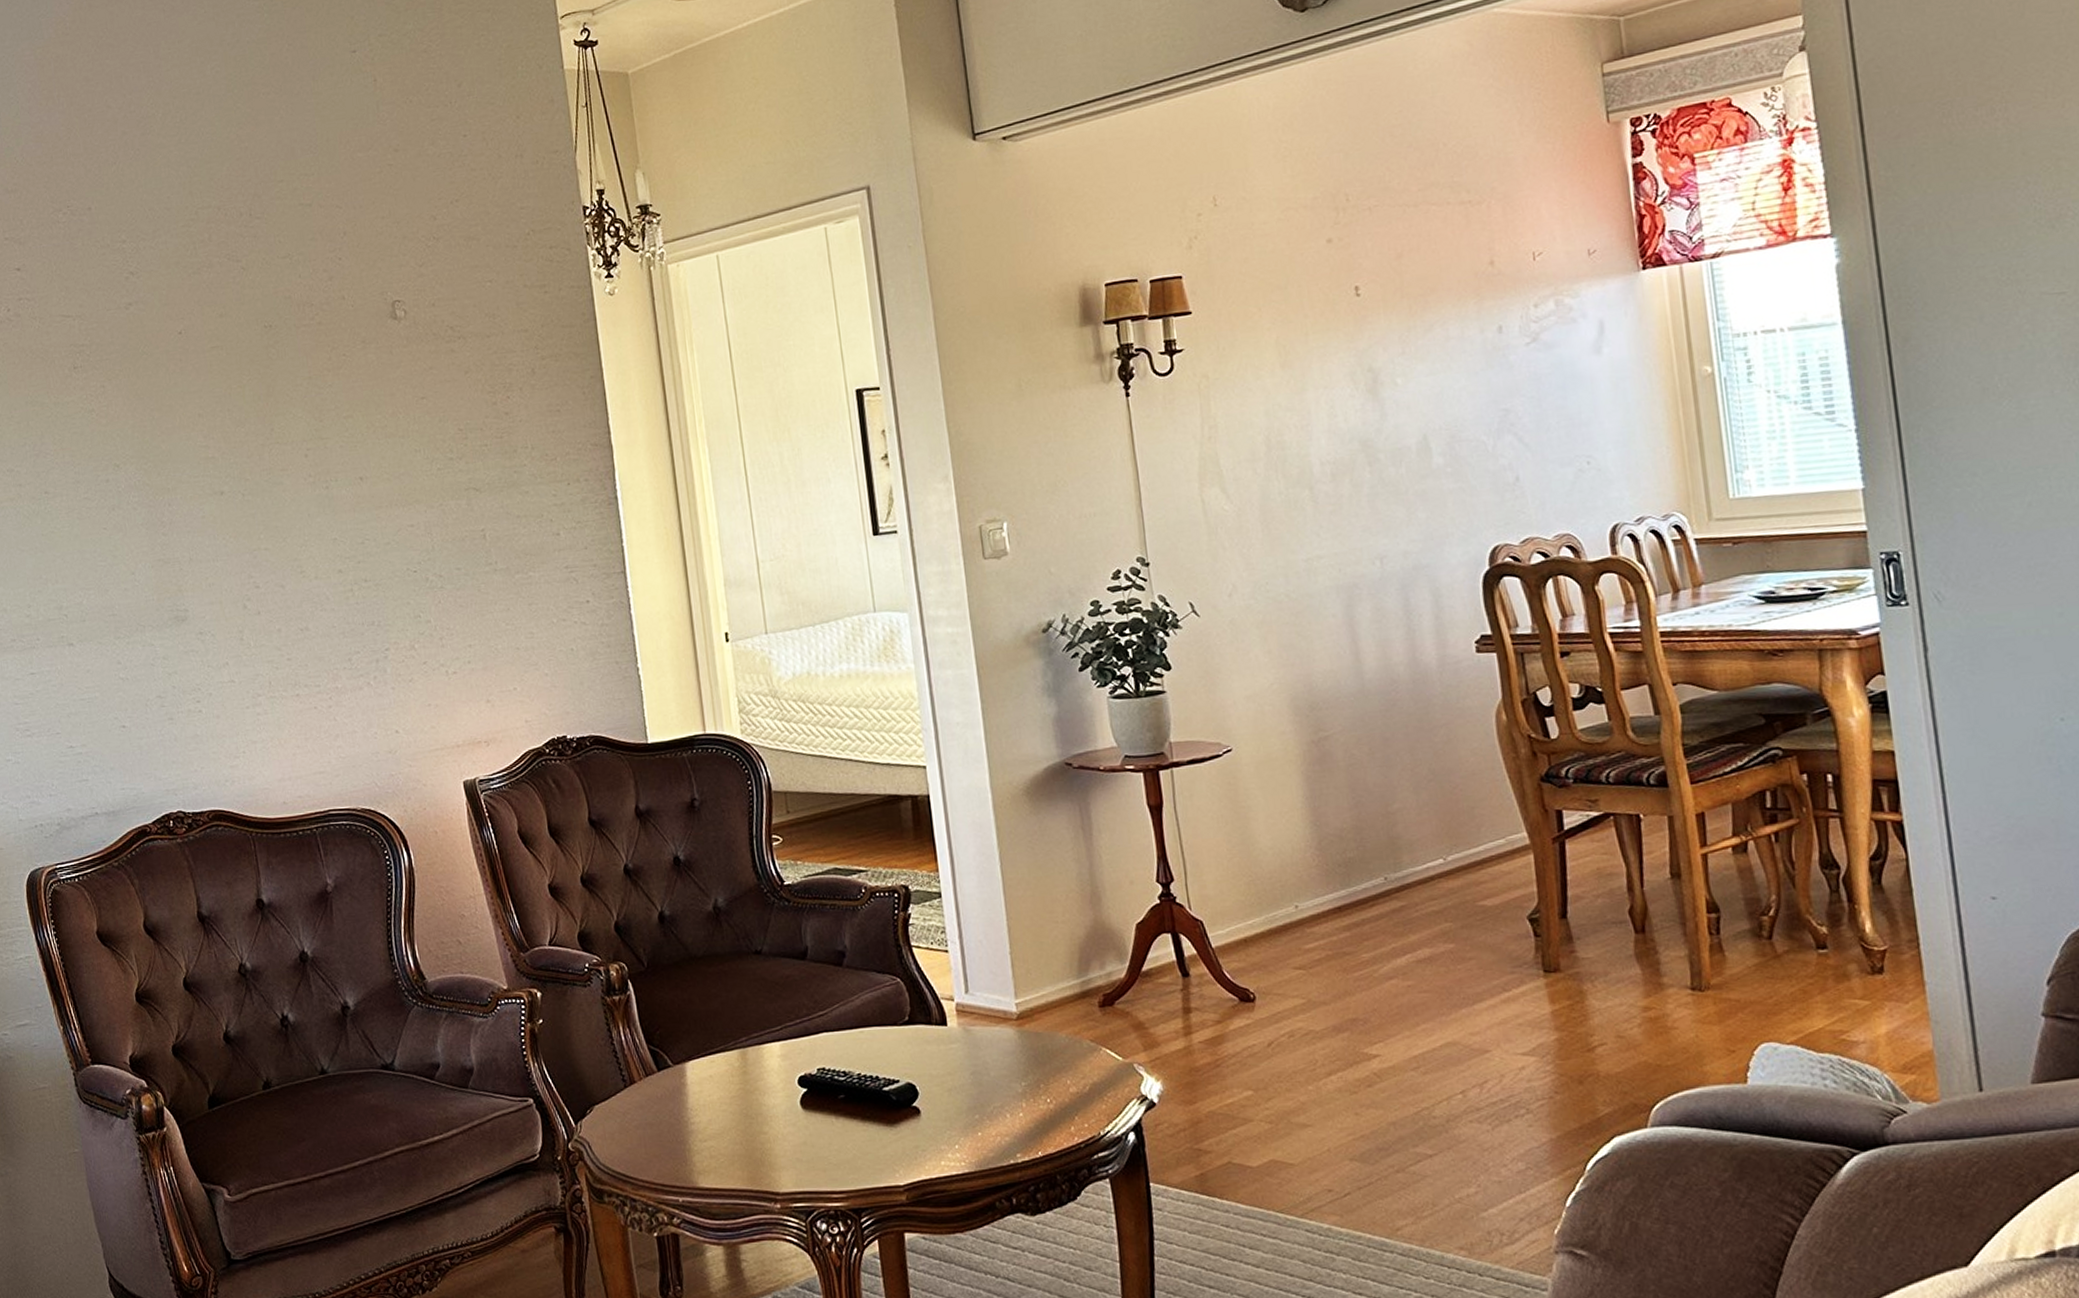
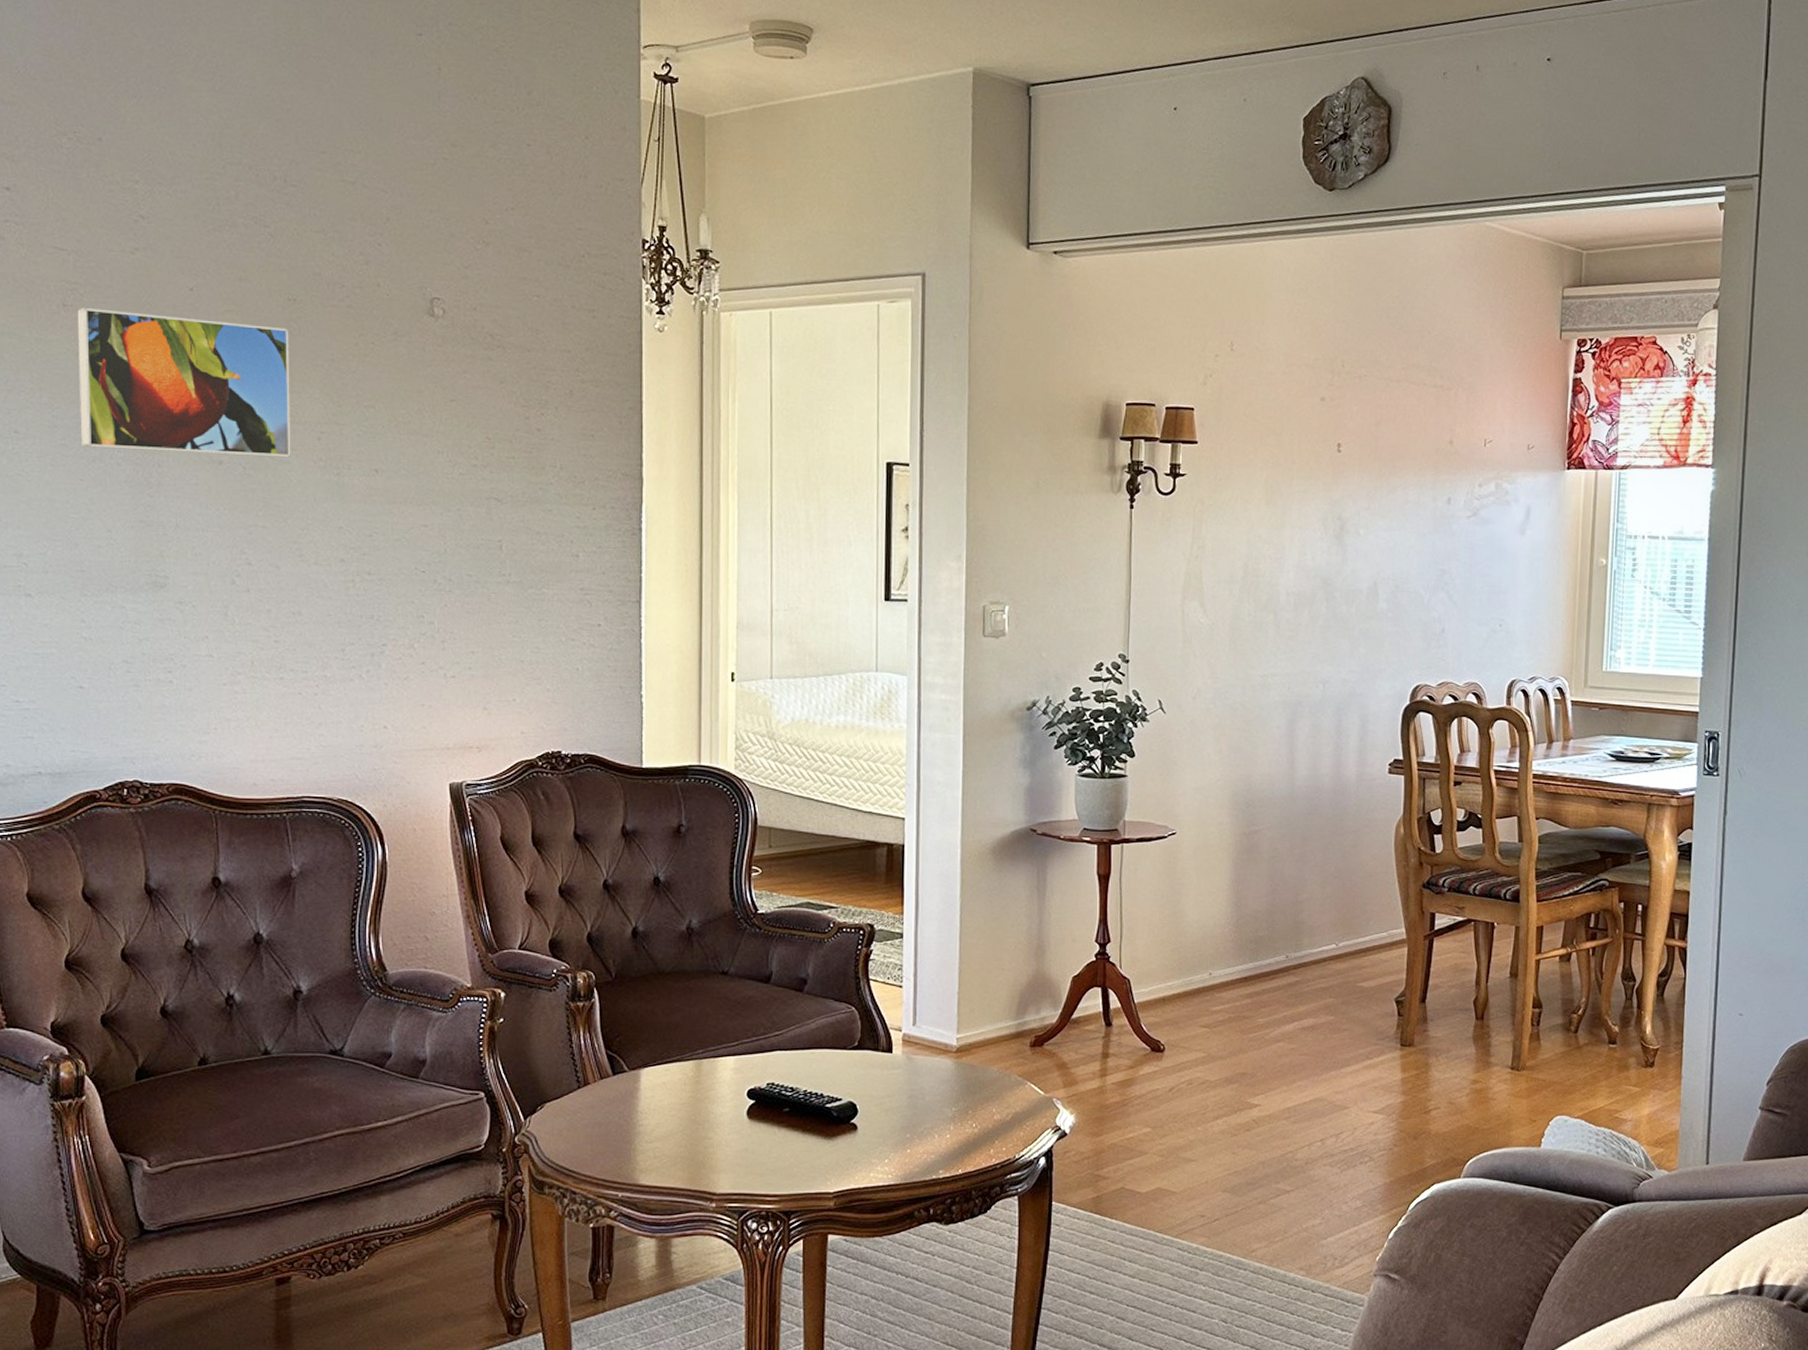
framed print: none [86,354,283,498] -> present [77,307,291,458]

